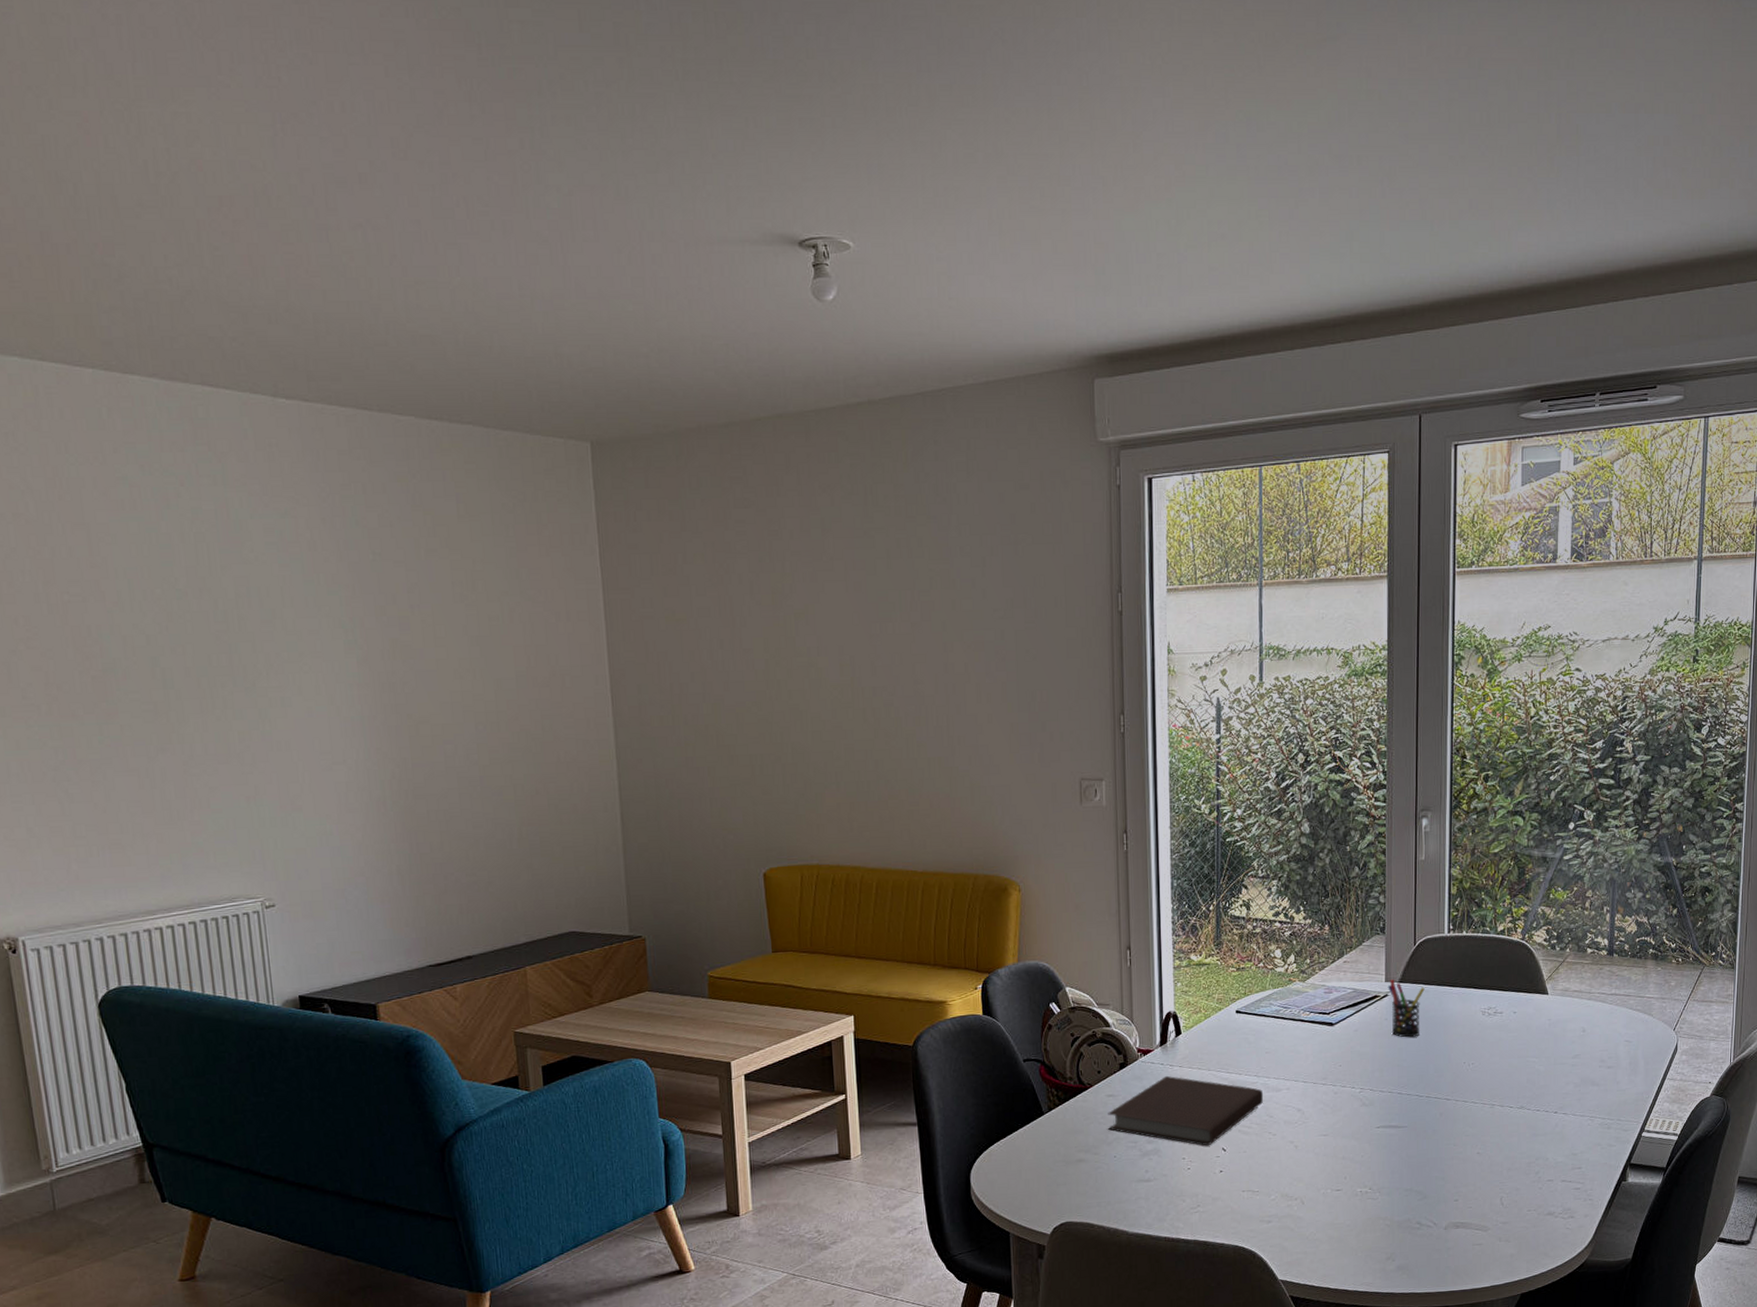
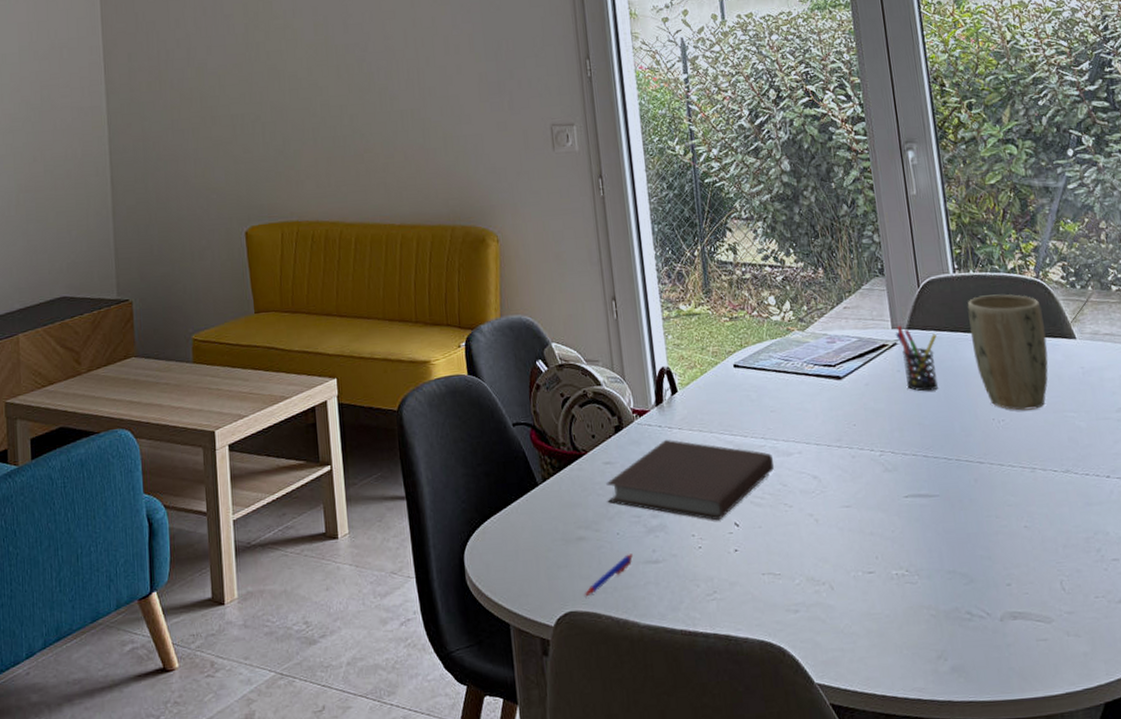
pen: none [1079,1174,1128,1209] -> present [584,554,634,596]
plant pot: none [1456,953,1523,1056] -> present [967,294,1049,411]

